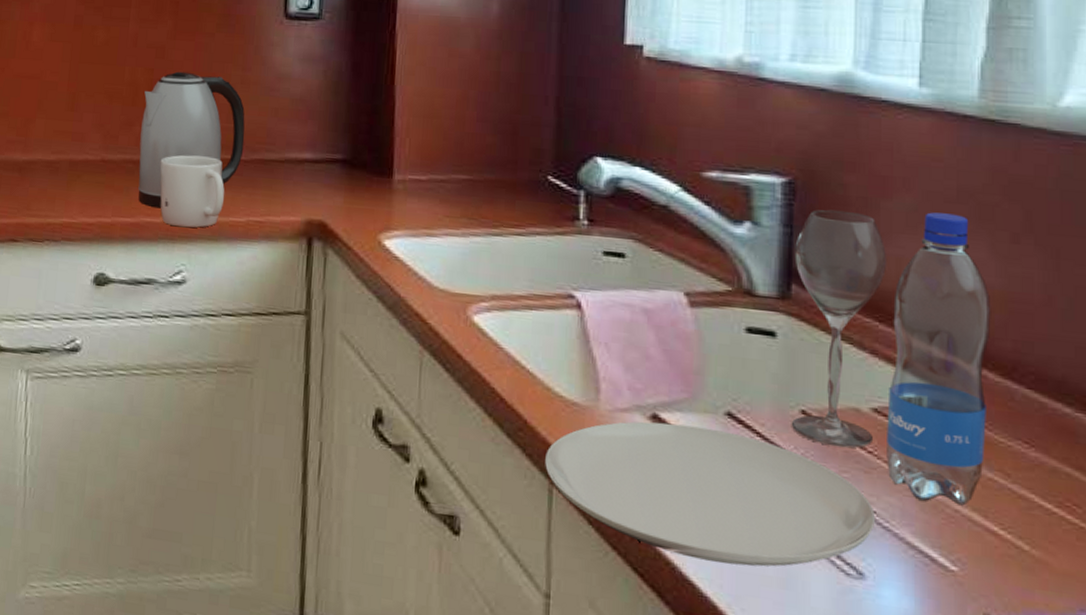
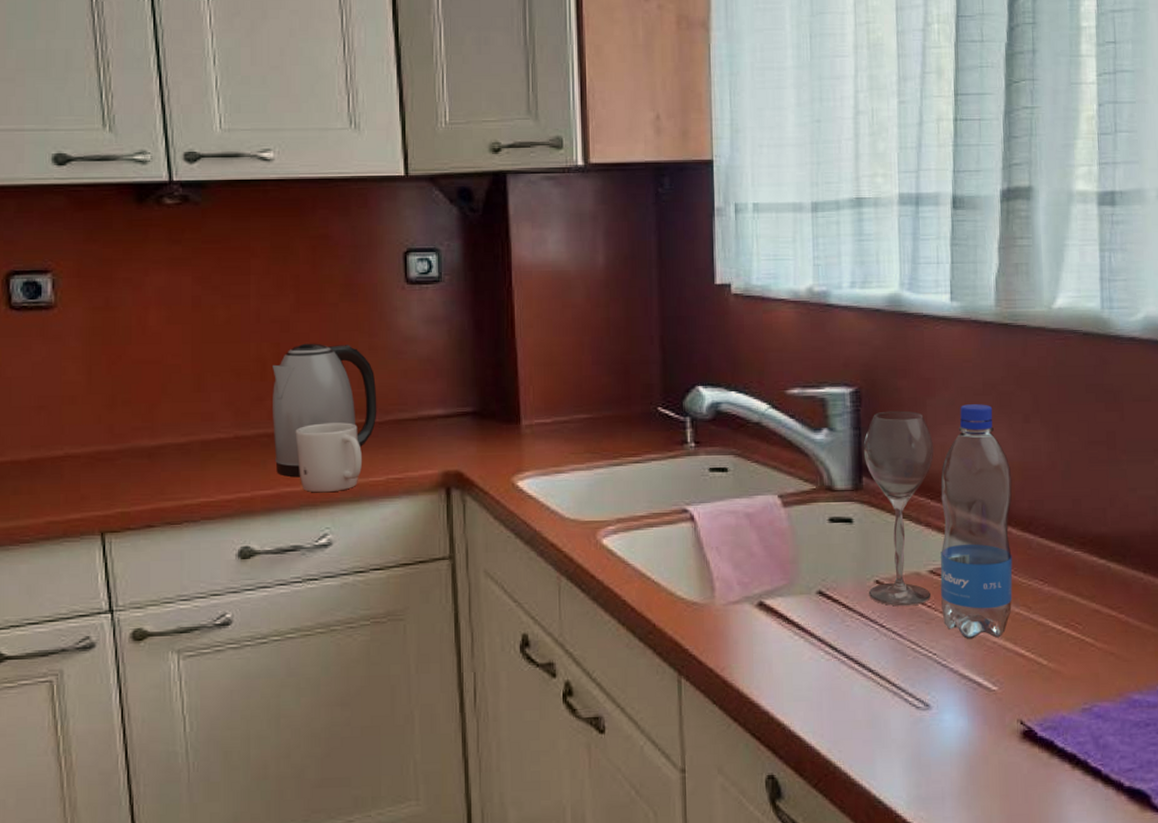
plate: present [545,421,875,567] -> none [673,607,936,717]

